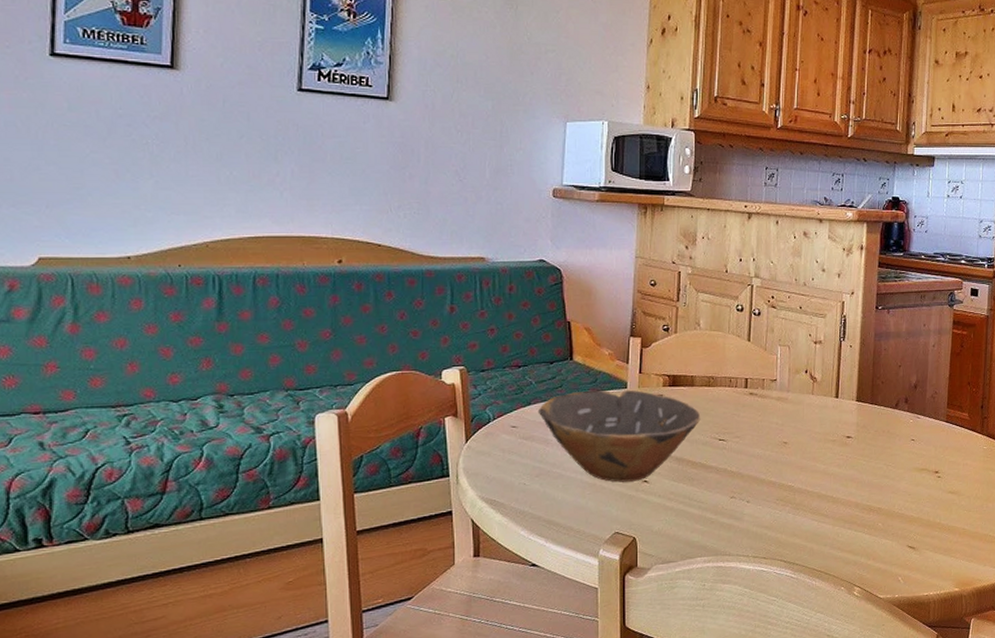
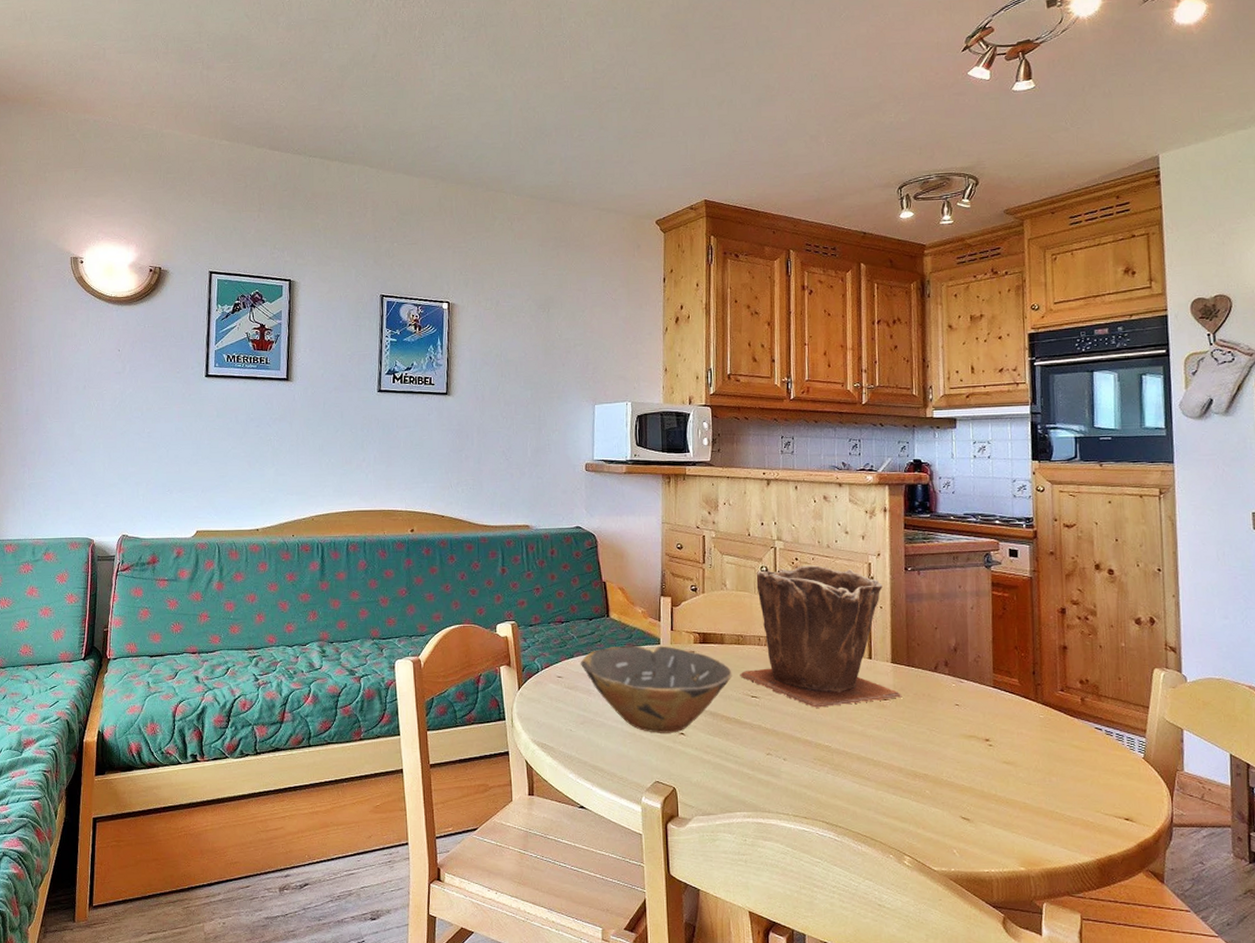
plant pot: none [708,303,864,449] -> present [740,565,902,708]

